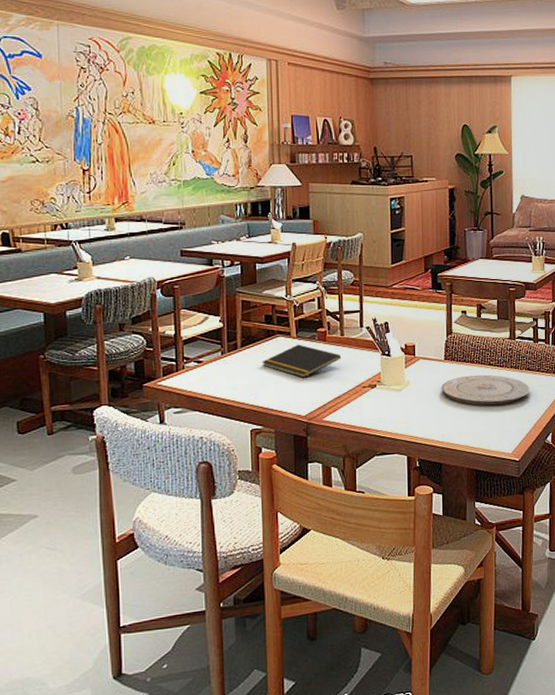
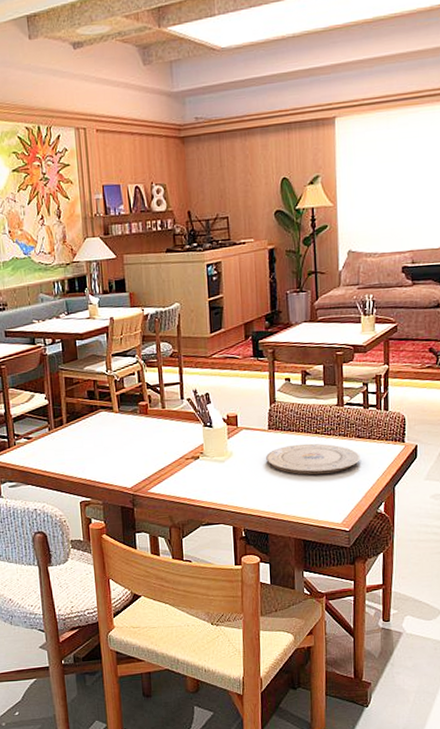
notepad: present [262,344,342,378] -> none [87,418,164,451]

